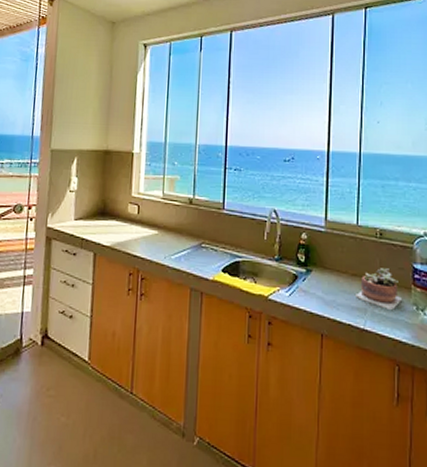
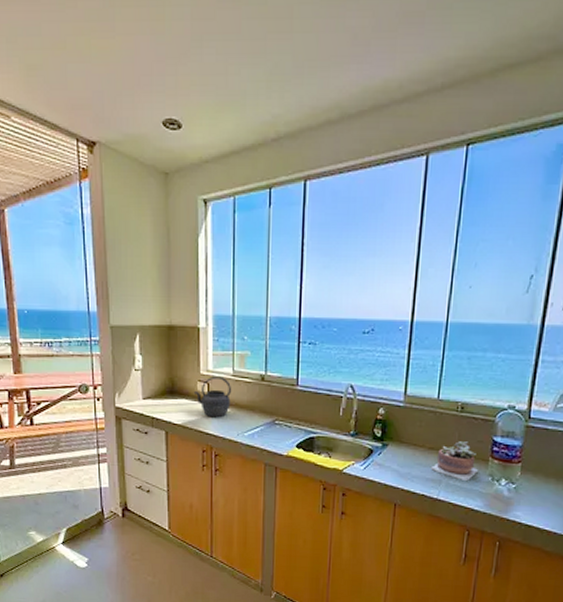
kettle: none [124,199,161,240] -> present [193,376,232,418]

